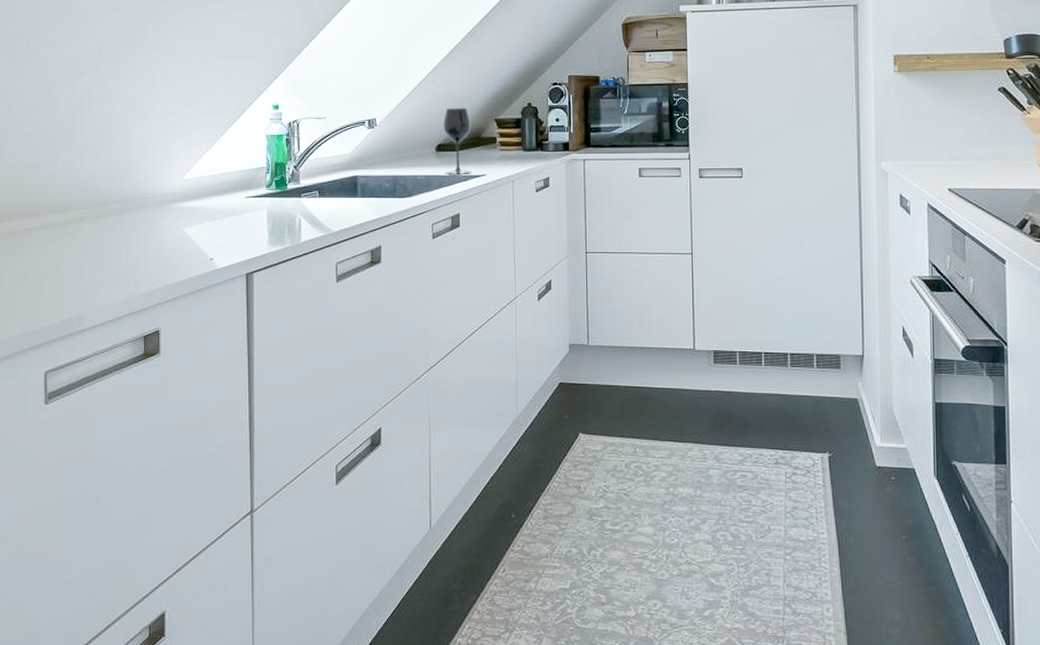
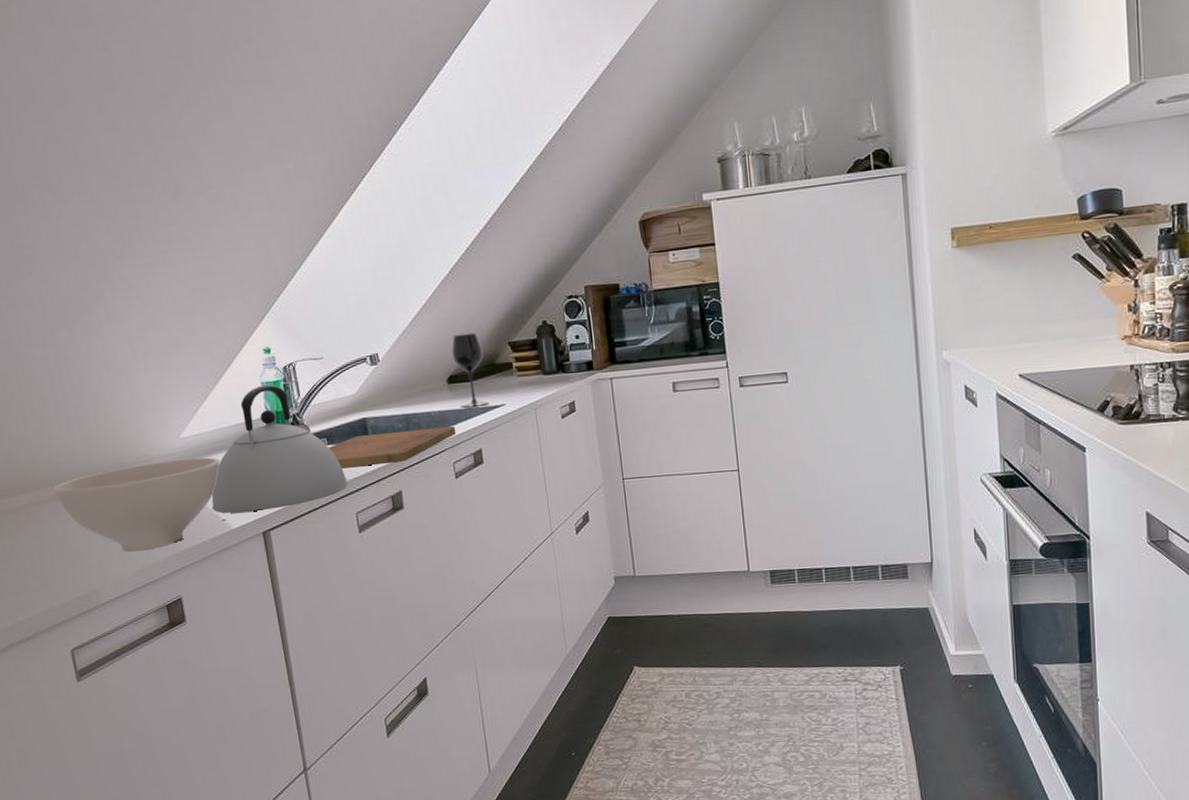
bowl: none [55,199,216,282] -> present [51,457,220,552]
kettle: none [202,137,333,254] -> present [211,384,349,514]
cutting board: none [319,190,438,220] -> present [328,426,457,469]

